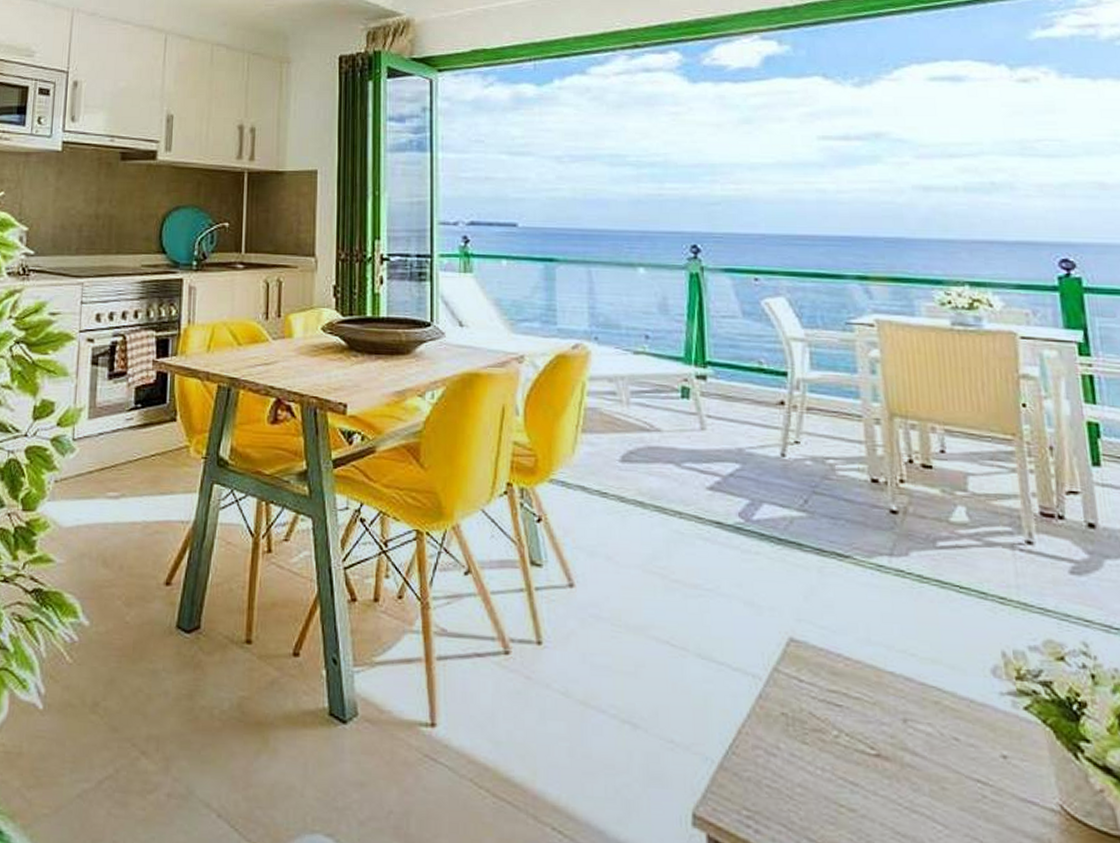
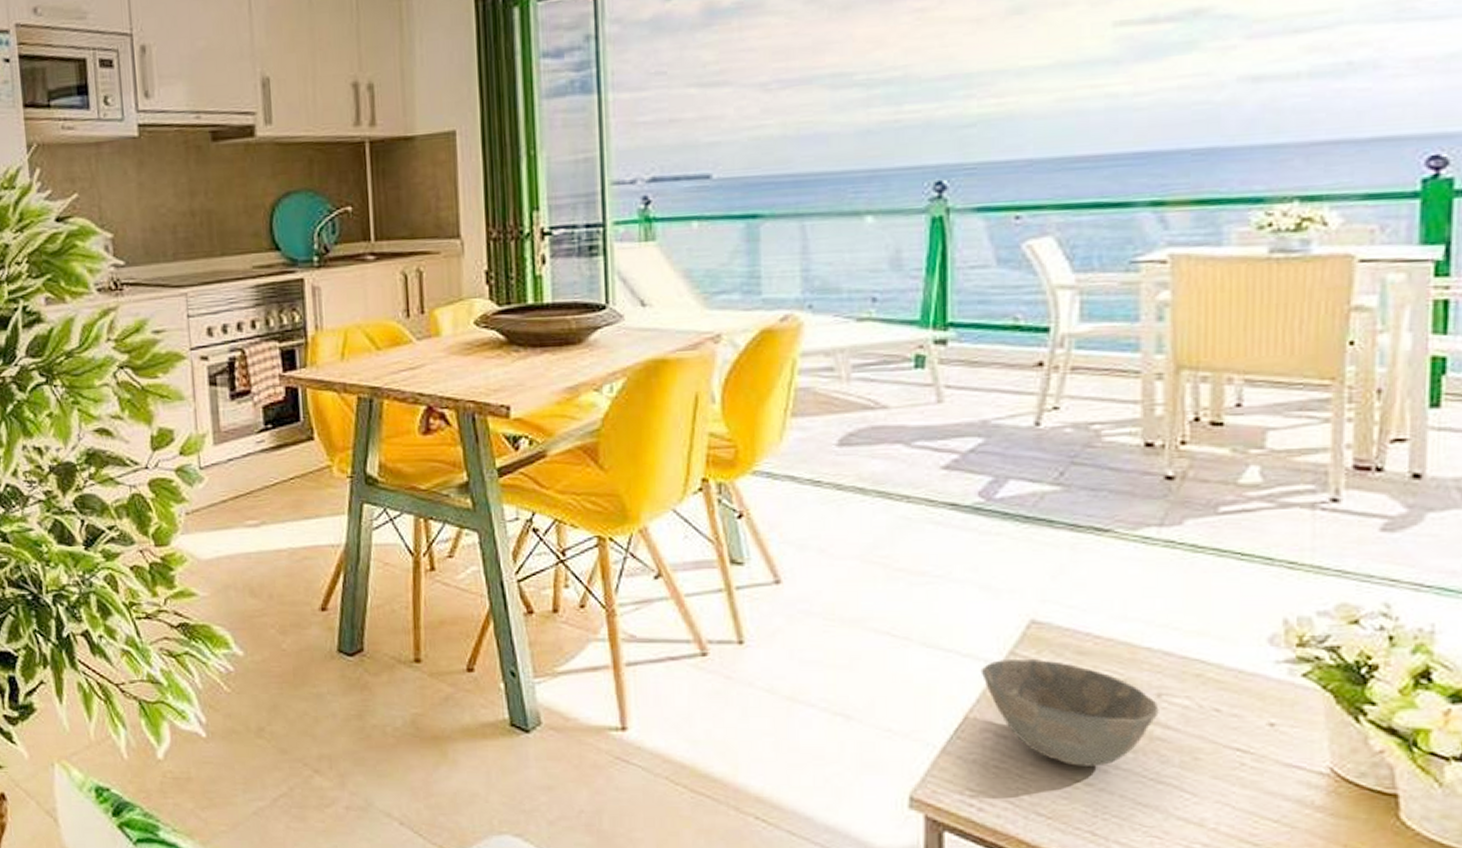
bowl: none [749,675,907,791] -> present [980,658,1159,767]

